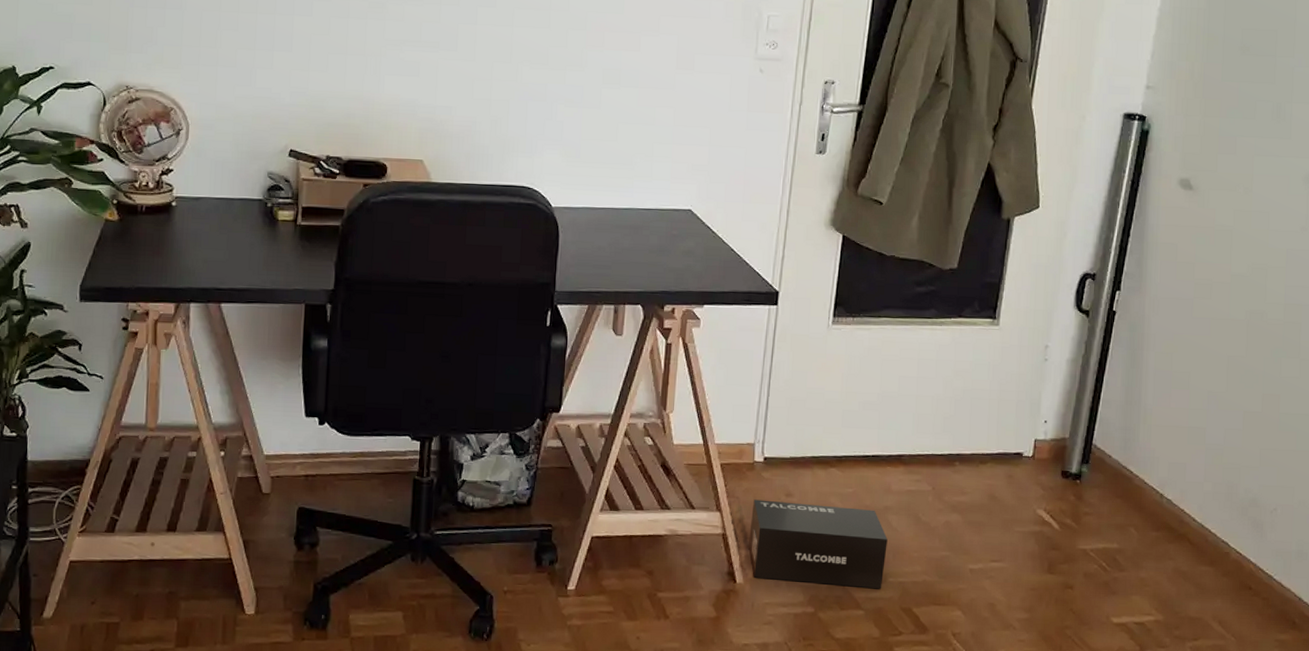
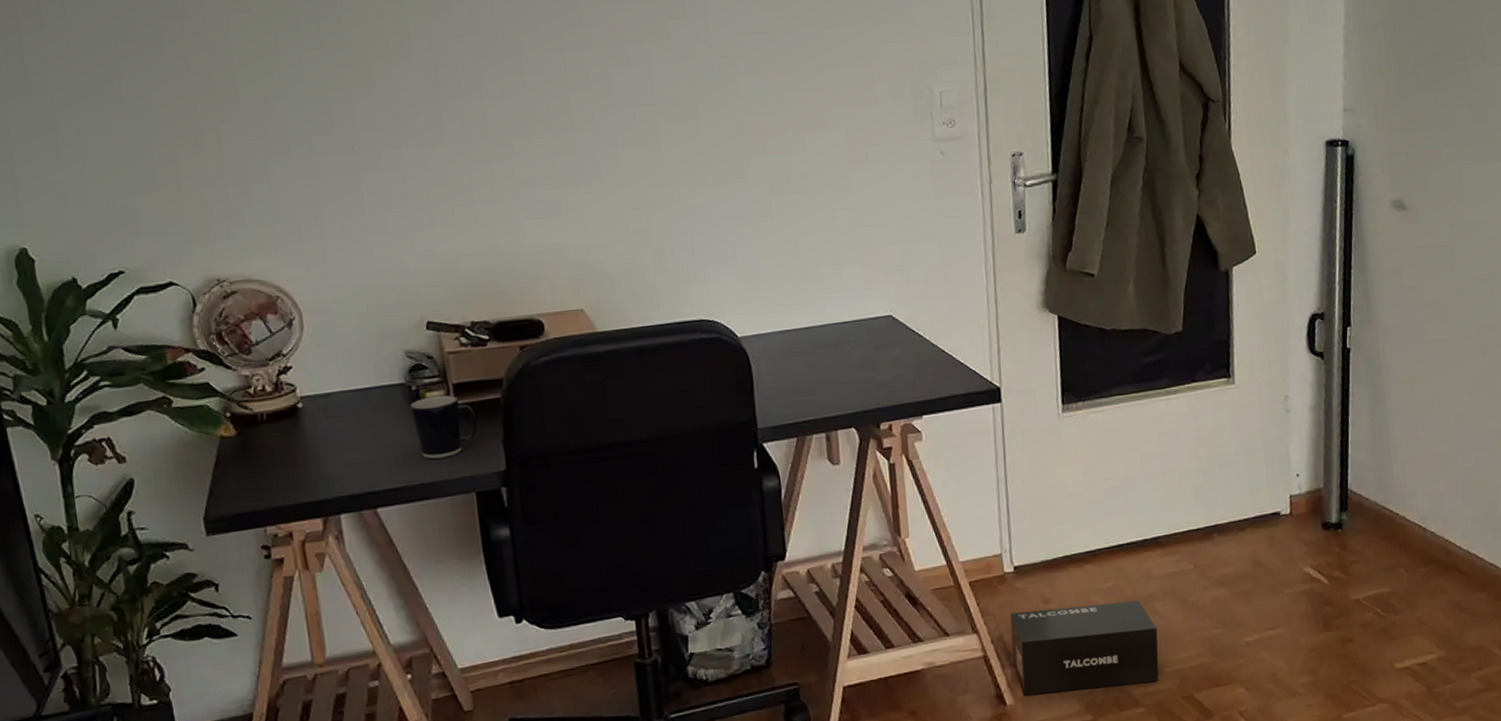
mug: none [263,214,317,270] -> present [410,394,478,459]

